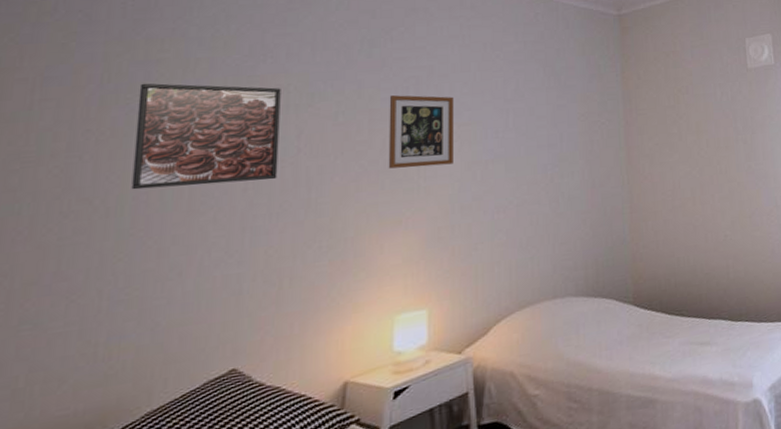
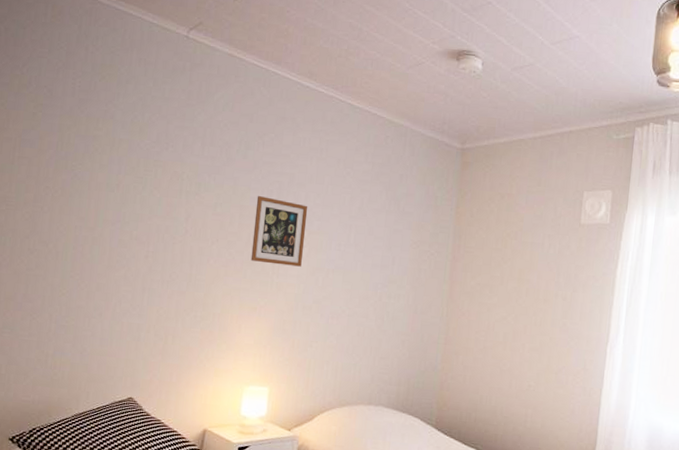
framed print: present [131,83,281,190] -> none [73,154,177,253]

